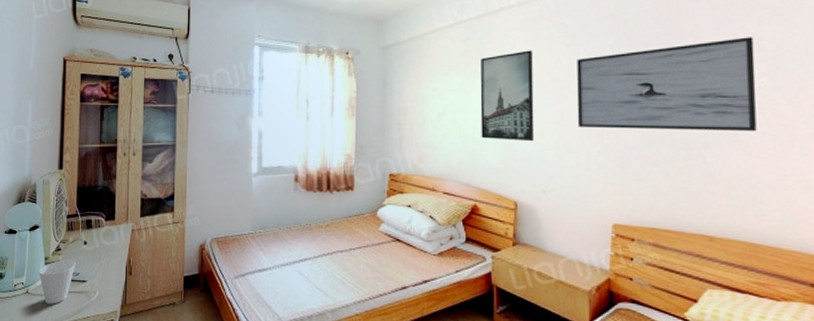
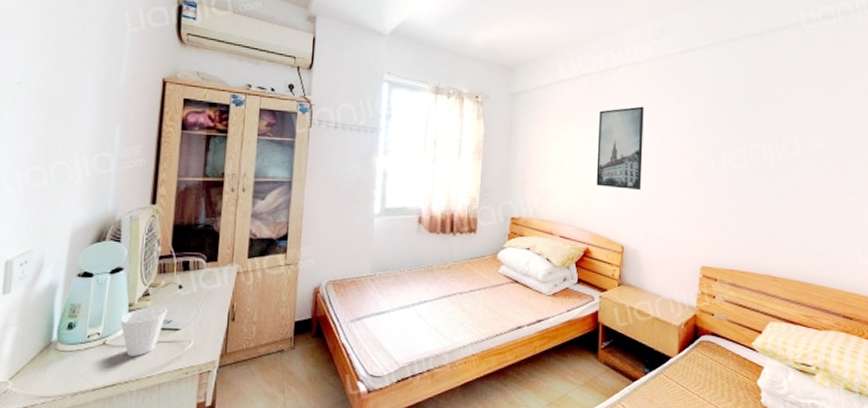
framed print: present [577,37,757,131] -> none [677,108,815,188]

